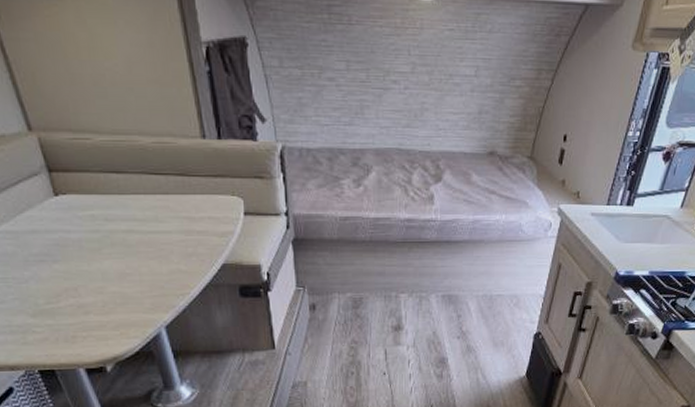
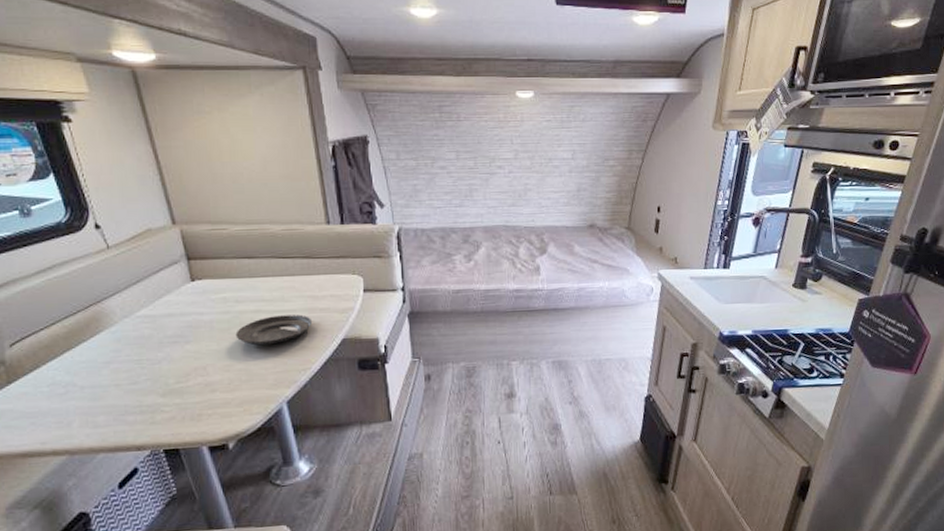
tart tin: none [107,237,190,268] -> present [235,314,313,346]

